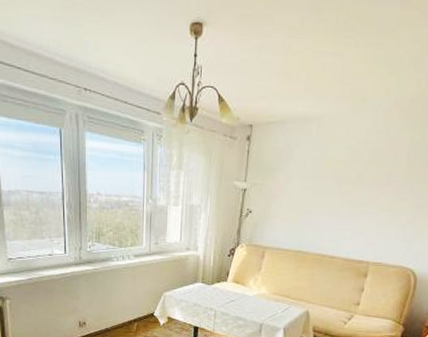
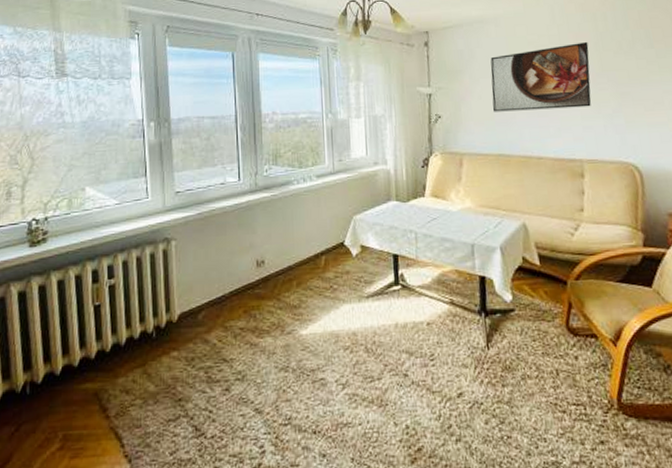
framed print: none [300,150,402,215] -> present [490,41,591,112]

